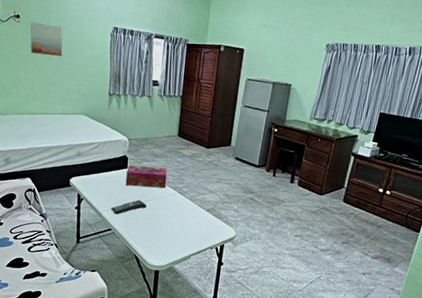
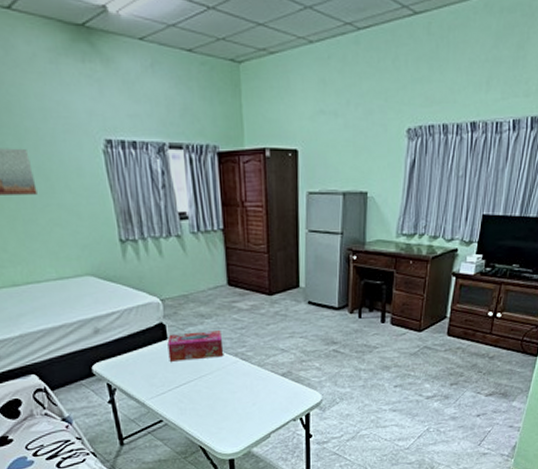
remote control: present [110,200,147,215] -> none [156,377,204,401]

